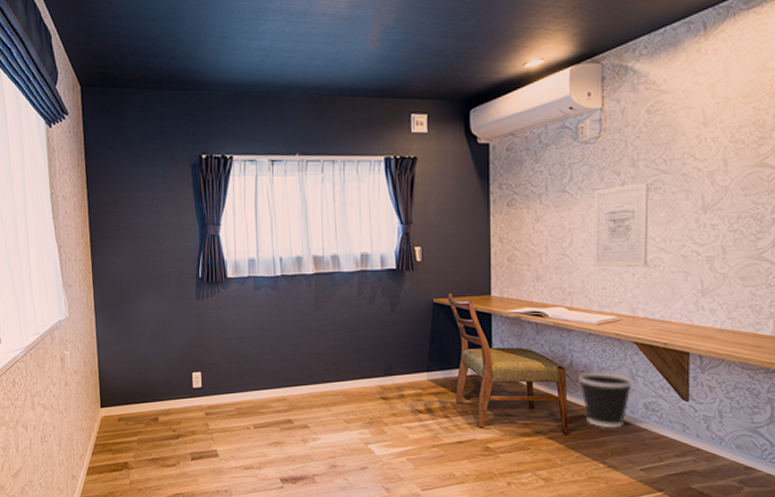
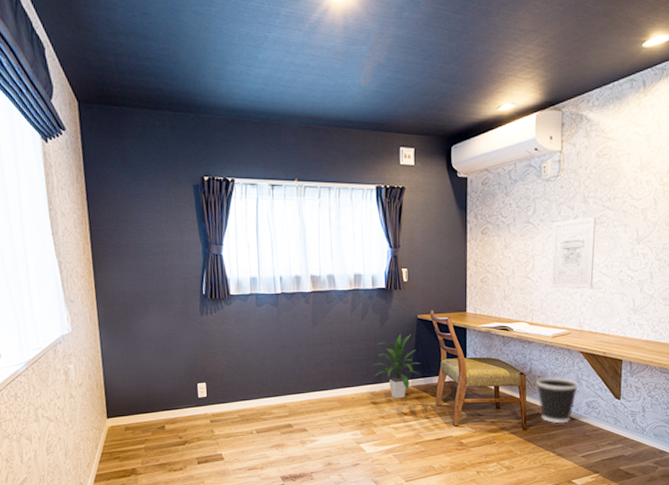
indoor plant: none [382,320,437,394] -> present [372,333,420,399]

